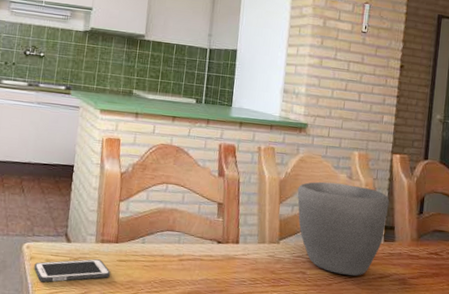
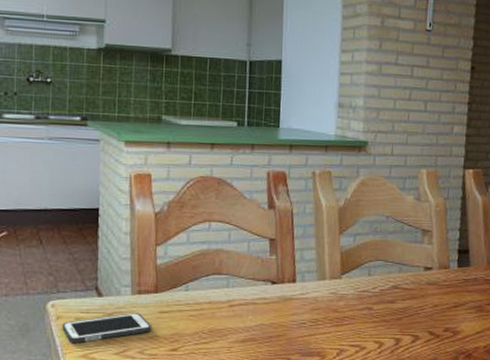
bowl: present [297,181,390,276] -> none [359,206,463,307]

